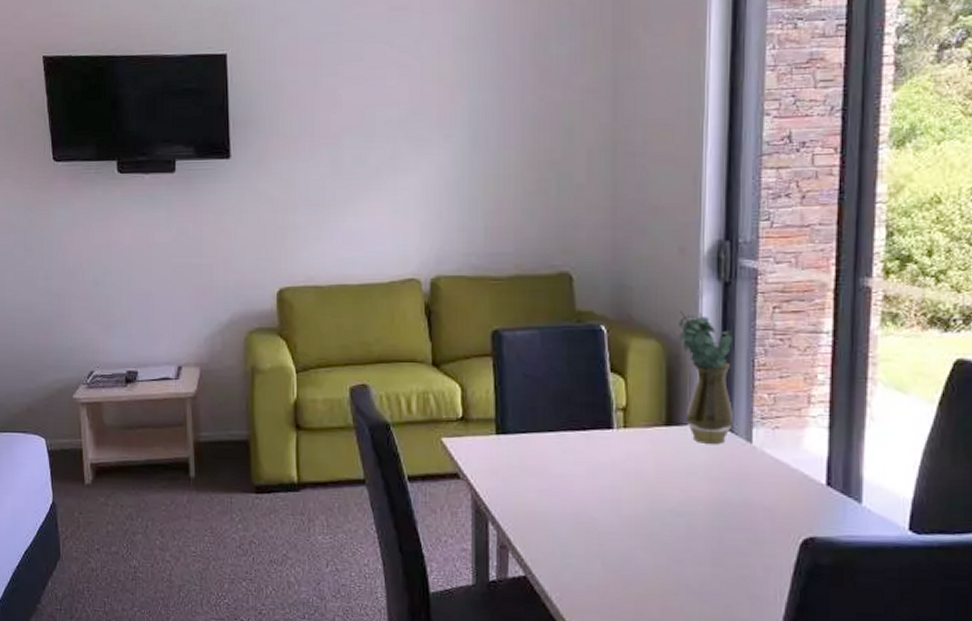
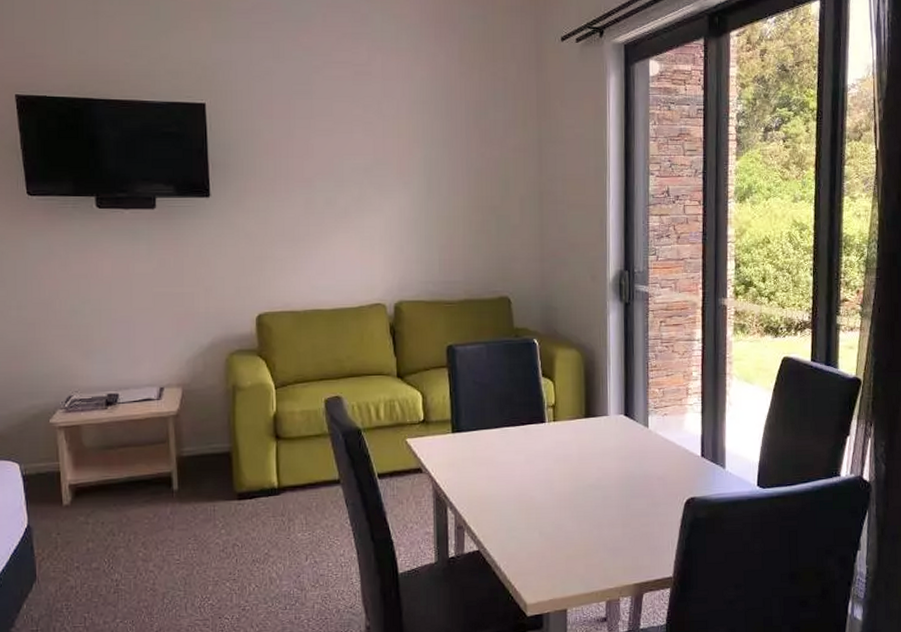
vase: present [678,310,733,444] -> none [592,326,634,430]

